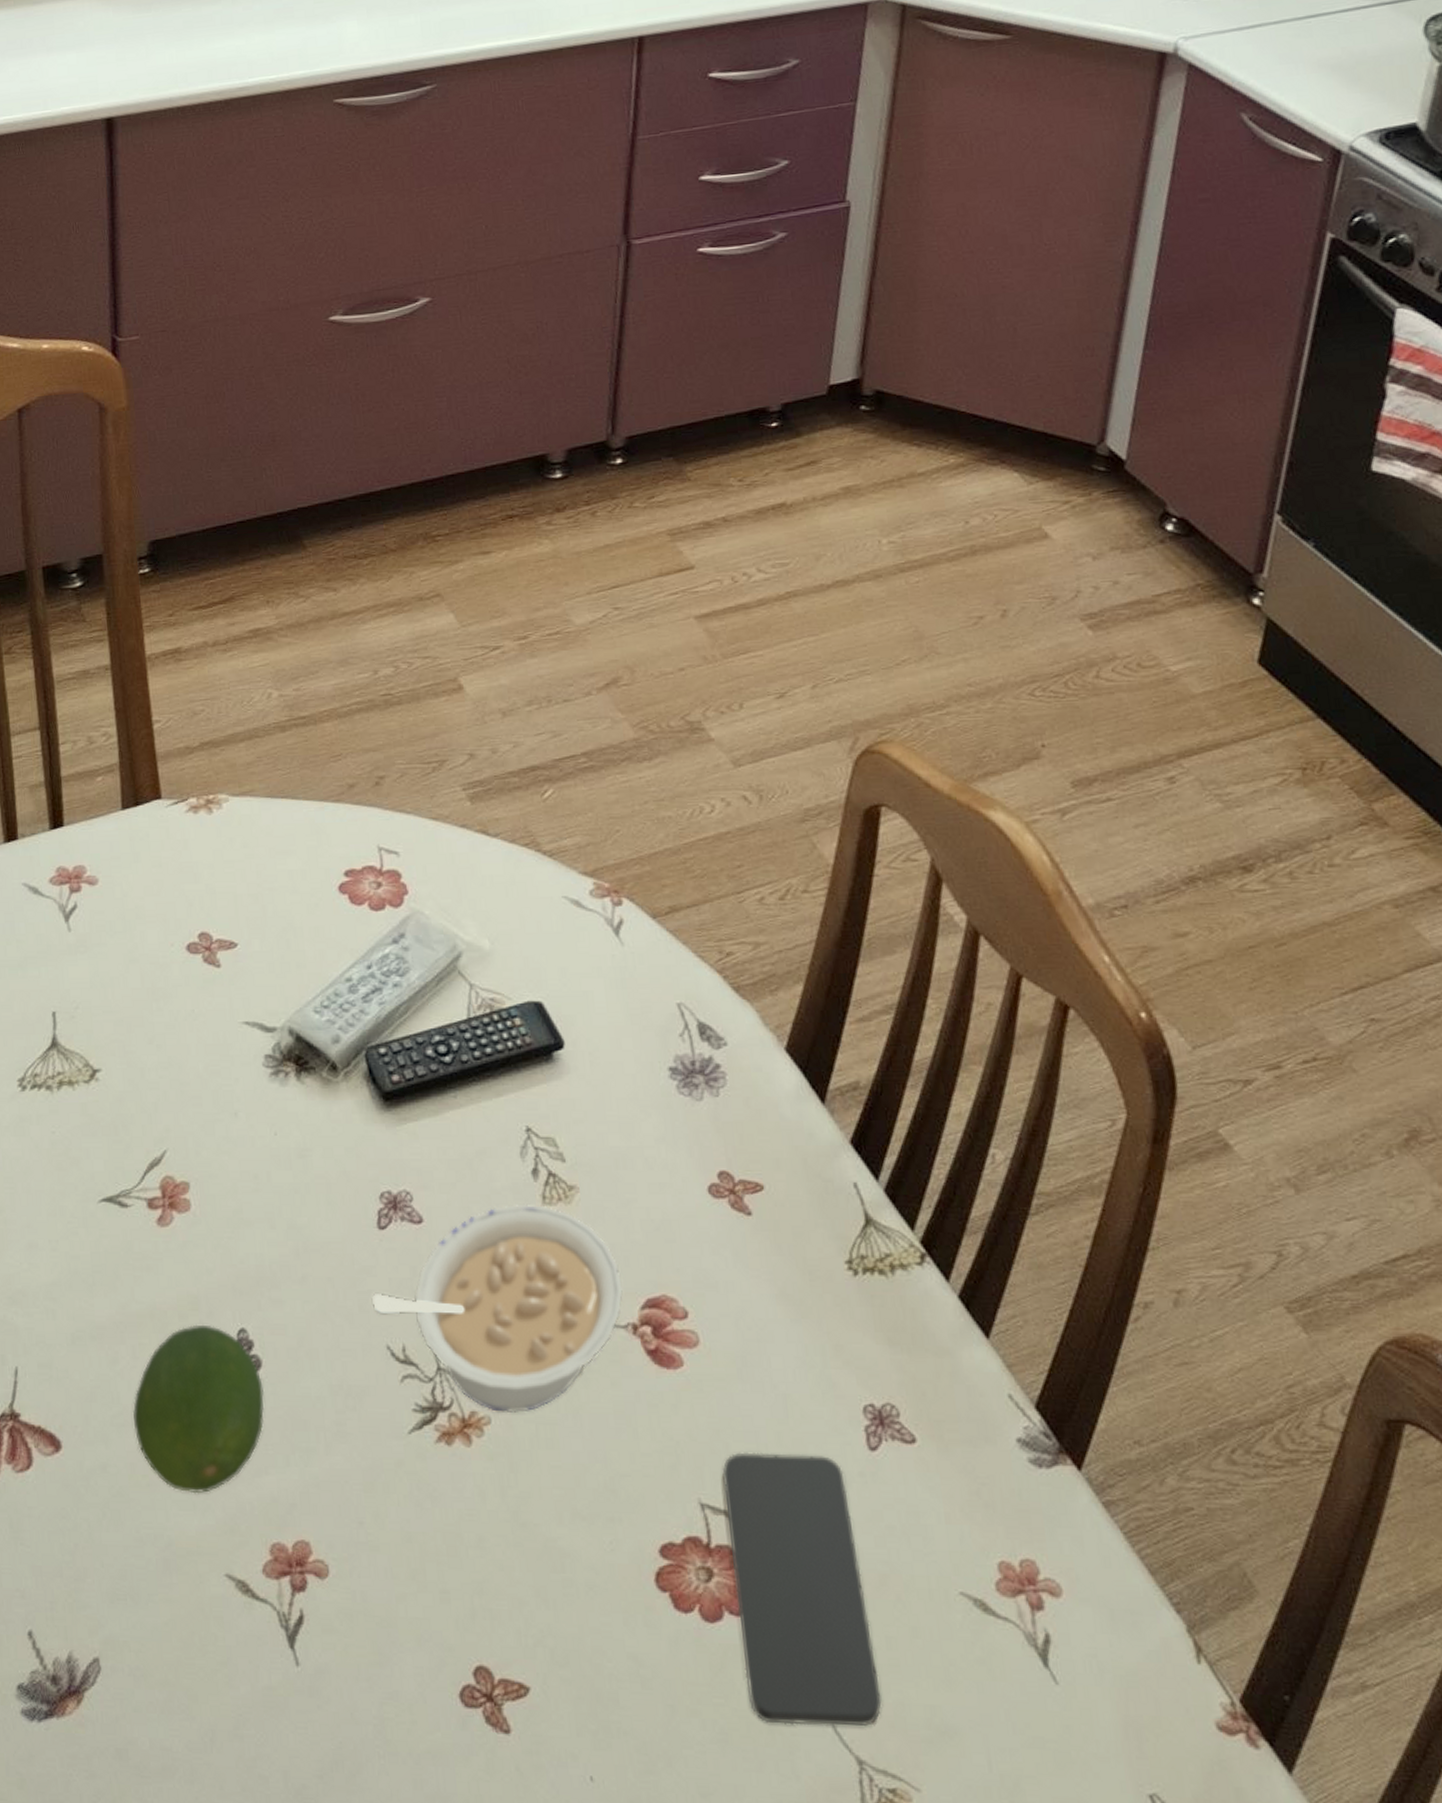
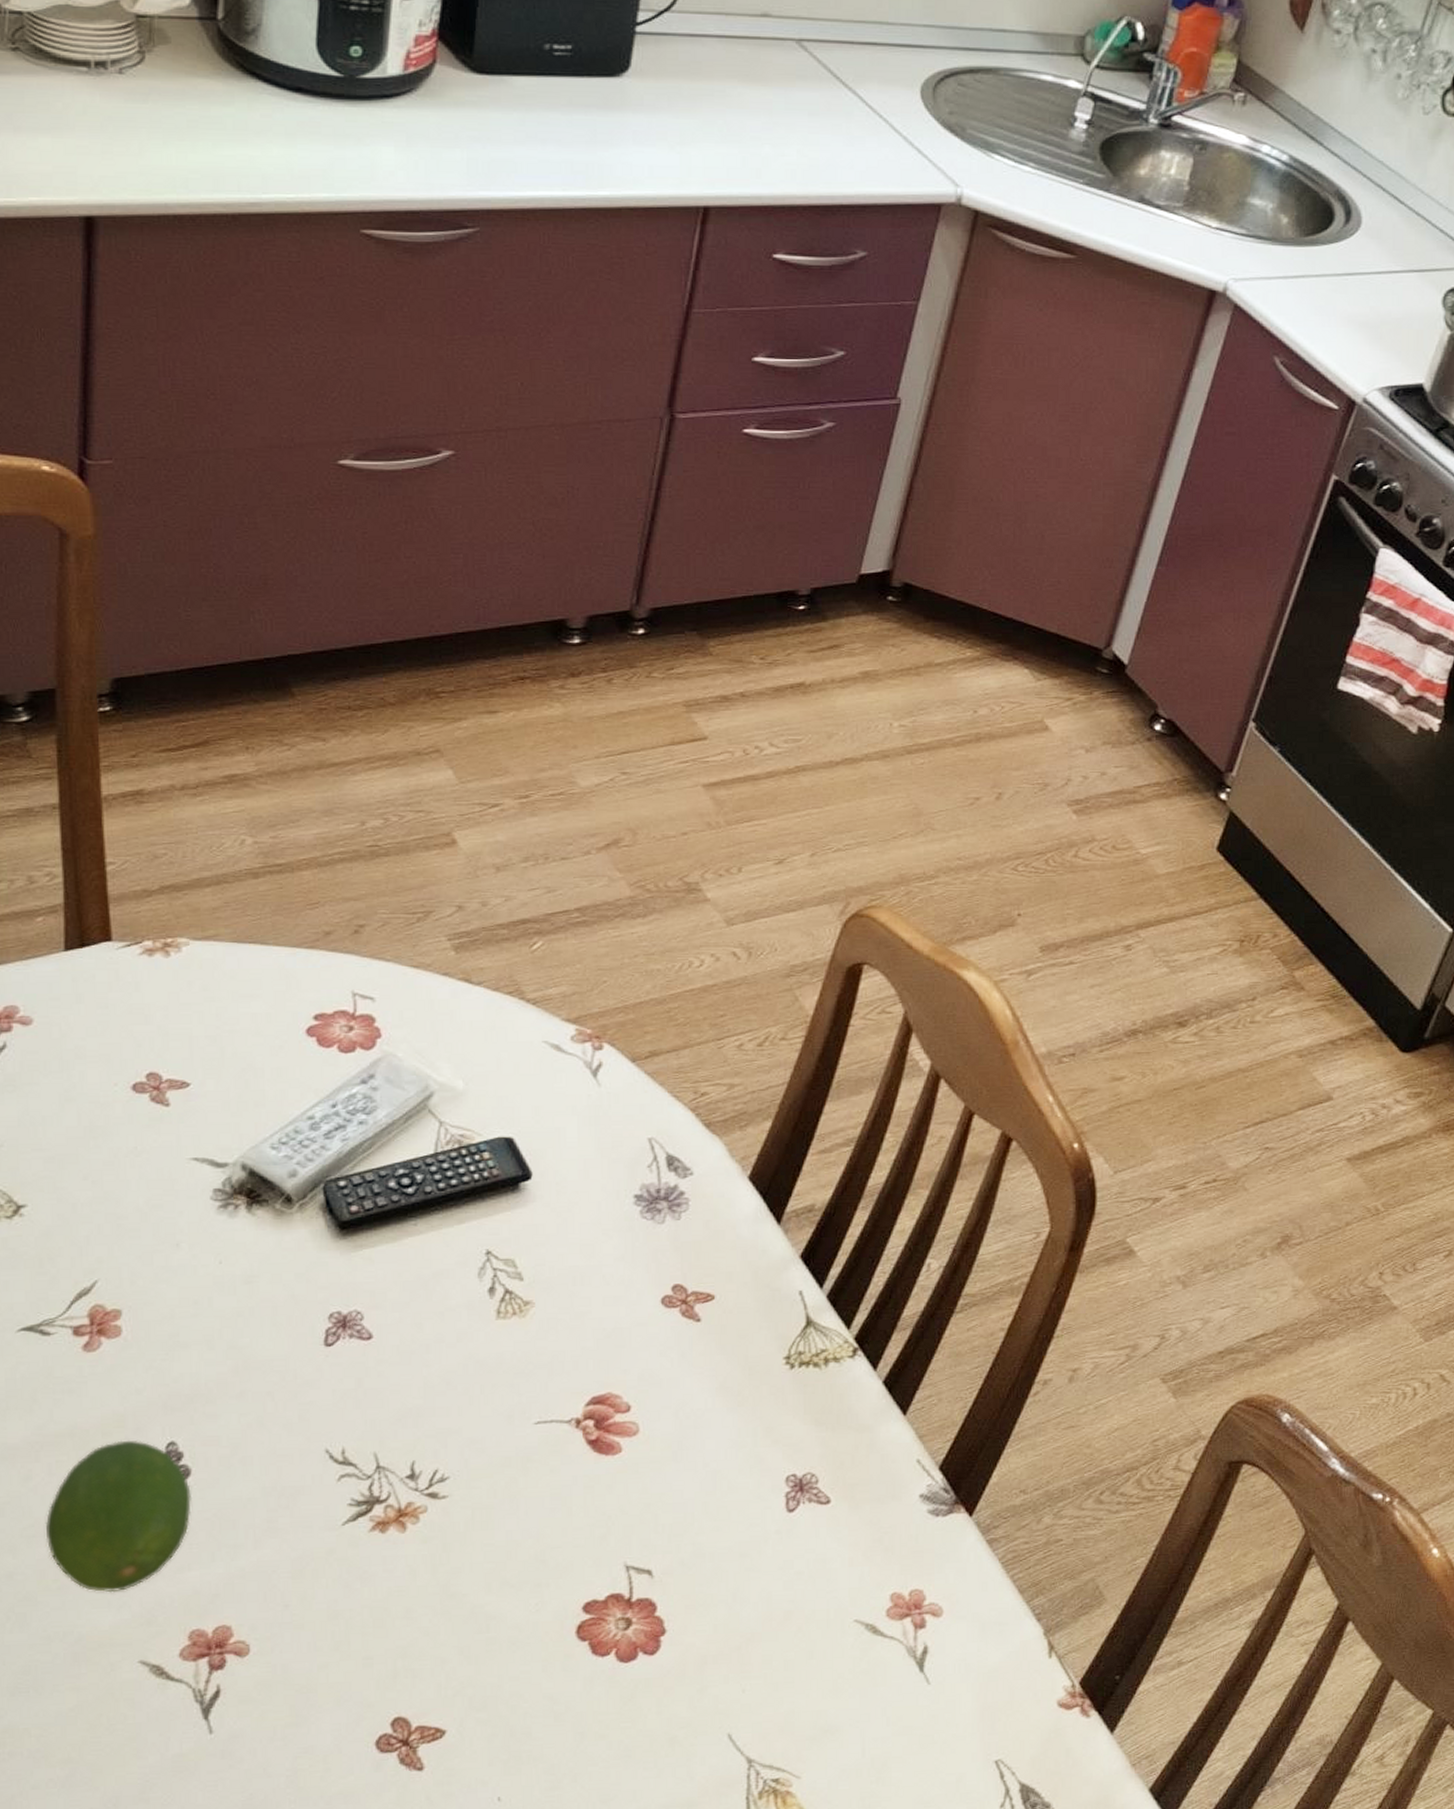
legume: present [372,1203,623,1414] -> none [314,1318,569,1502]
smartphone: present [722,1452,882,1727] -> none [649,1519,774,1739]

